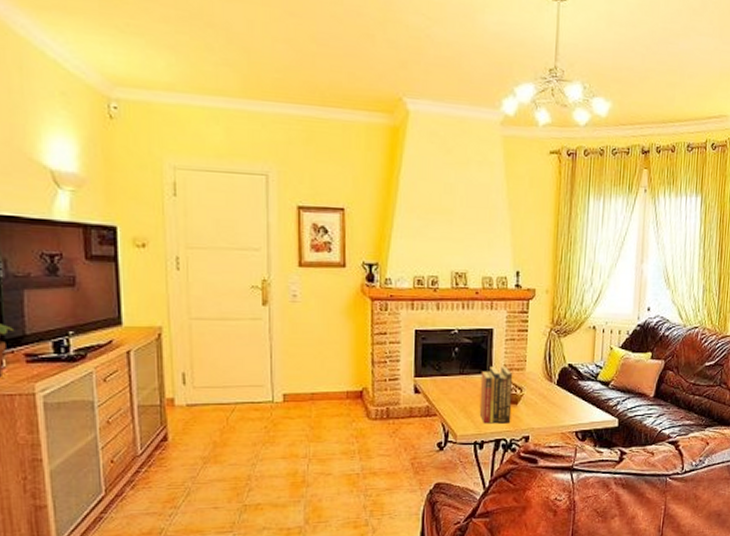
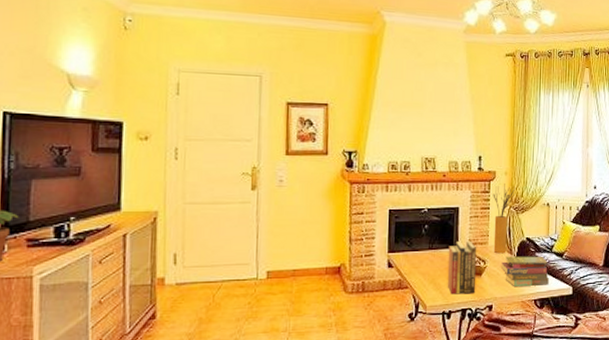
vase: none [531,303,558,381] -> present [493,183,516,254]
books: none [540,384,592,418] -> present [501,256,549,288]

